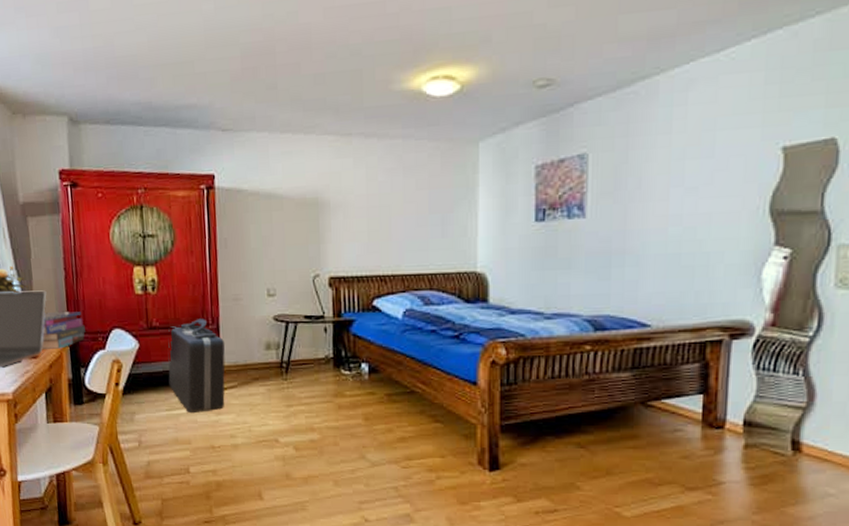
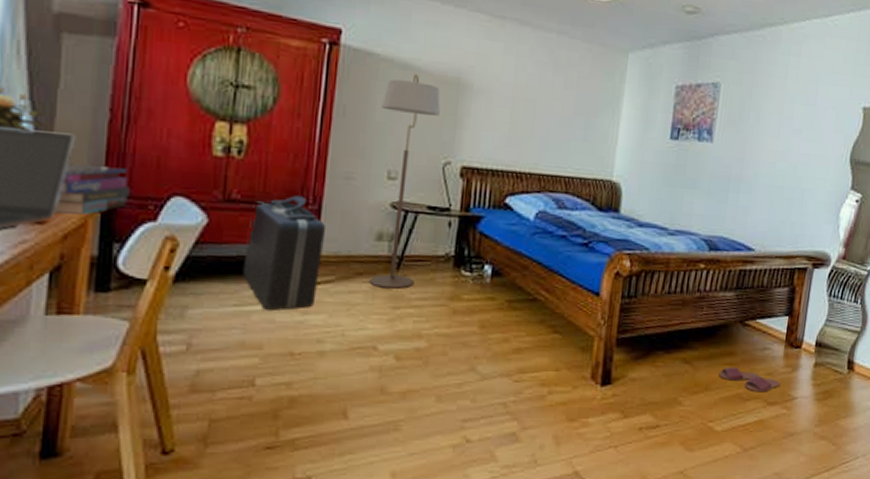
floor lamp: none [254,201,304,390] -> present [369,73,440,289]
slippers: none [621,450,701,477] -> present [718,367,781,393]

